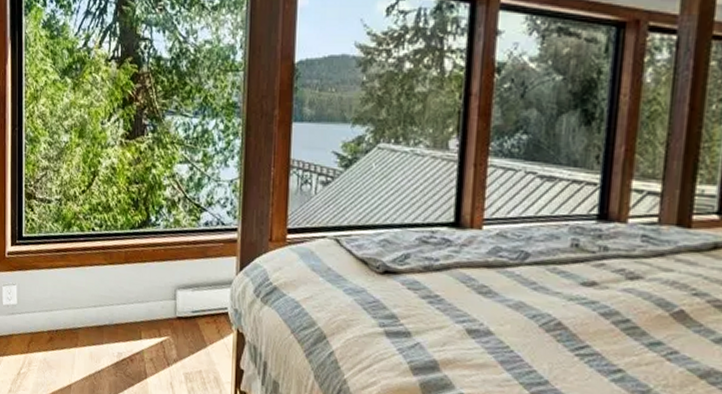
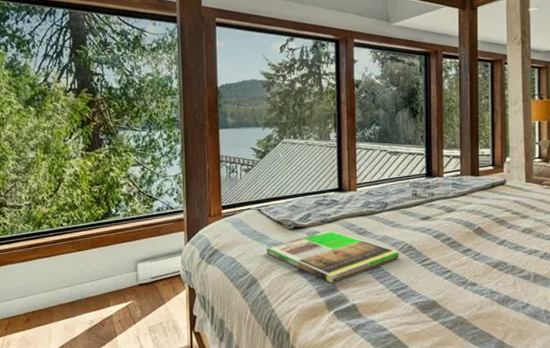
magazine: none [342,282,542,359] -> present [266,230,400,283]

